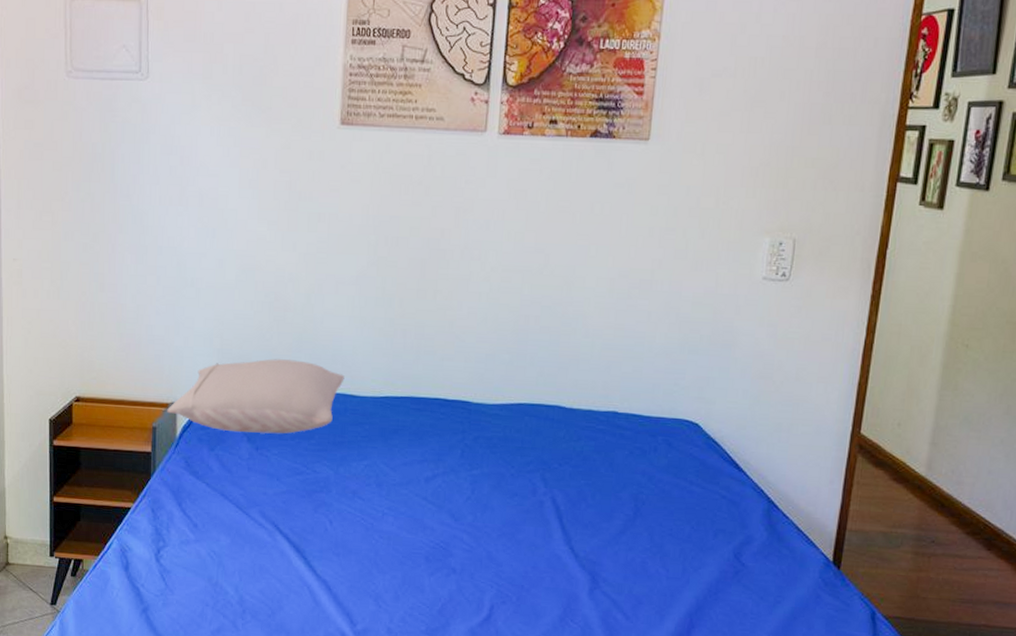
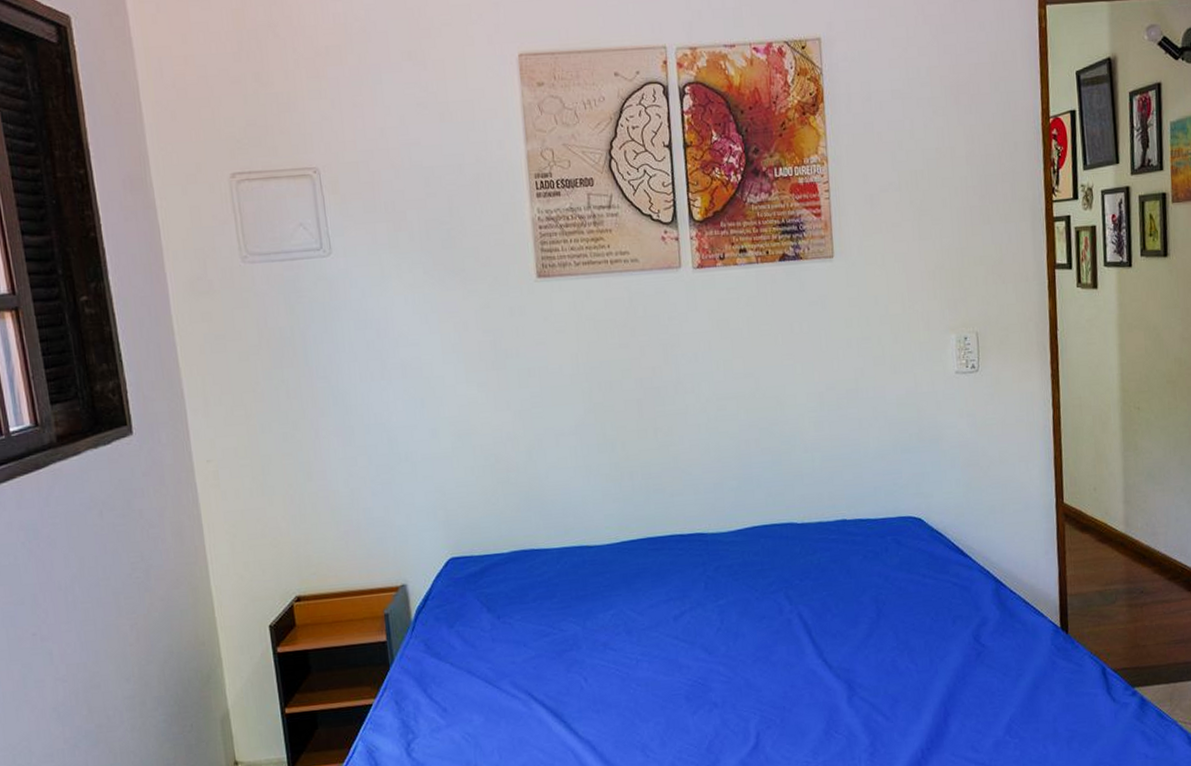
pillow: present [166,359,345,434] -> none [397,519,578,605]

